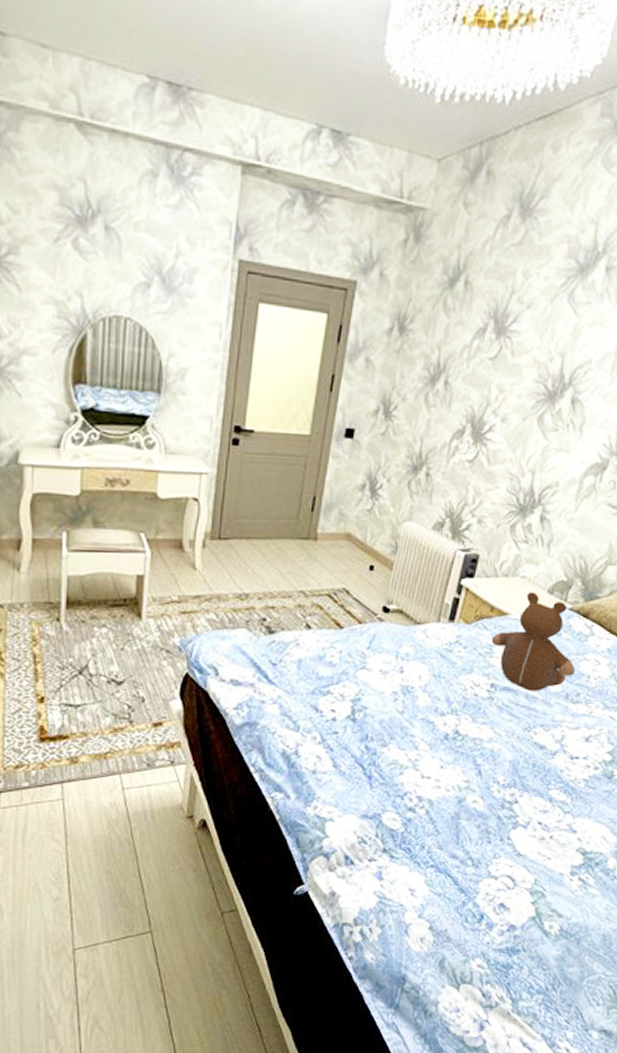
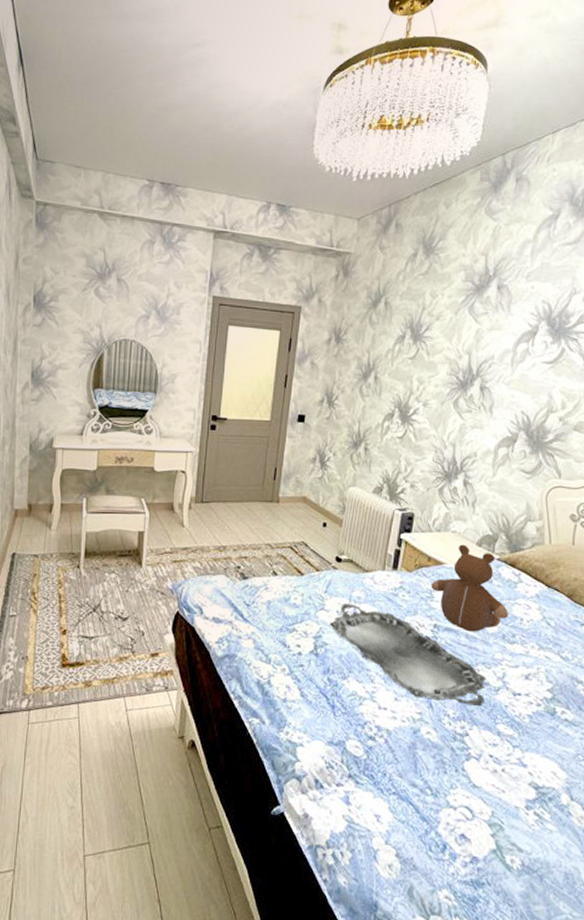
serving tray: none [371,661,543,772] -> present [330,604,486,707]

